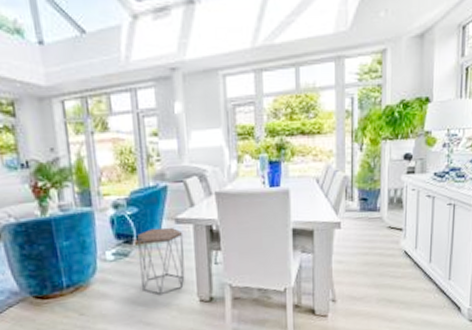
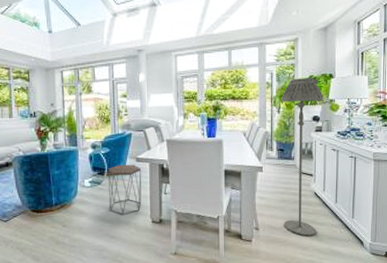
floor lamp: none [363,103,418,306] -> present [280,78,324,237]

